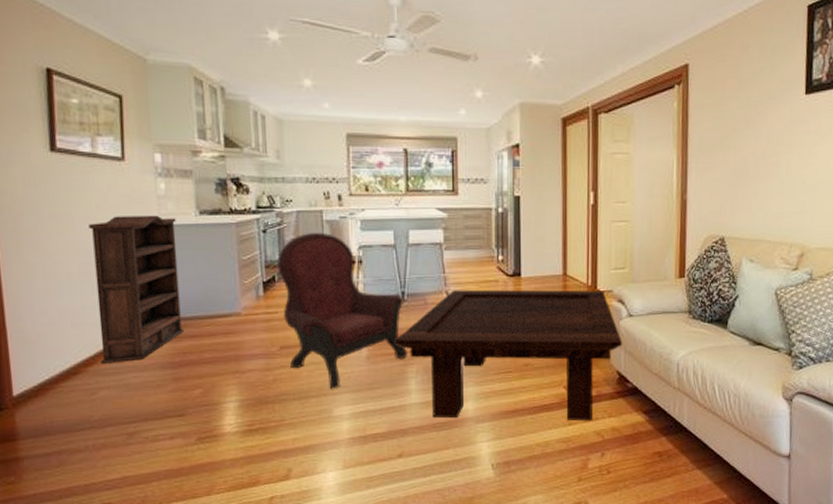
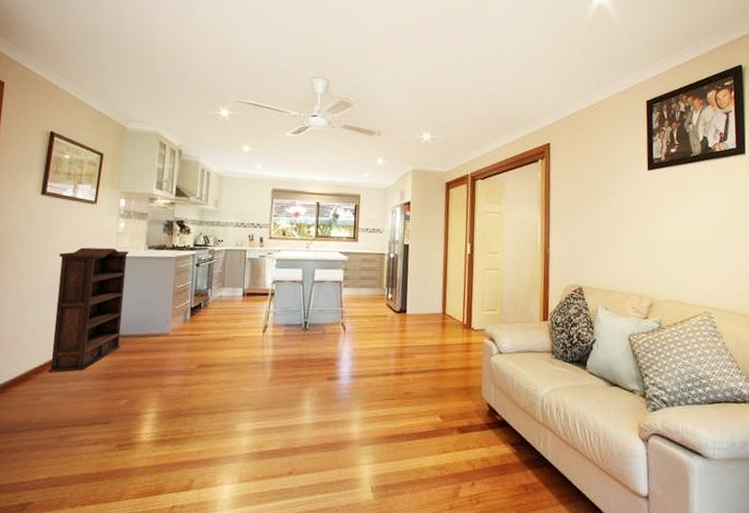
armchair: present [277,232,407,390] -> none [204,267,305,407]
coffee table: present [394,290,623,421] -> none [294,322,493,450]

